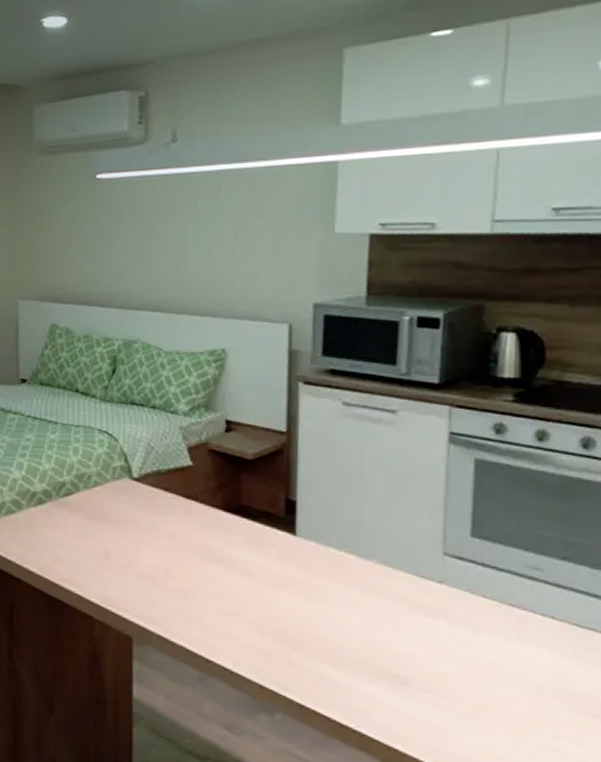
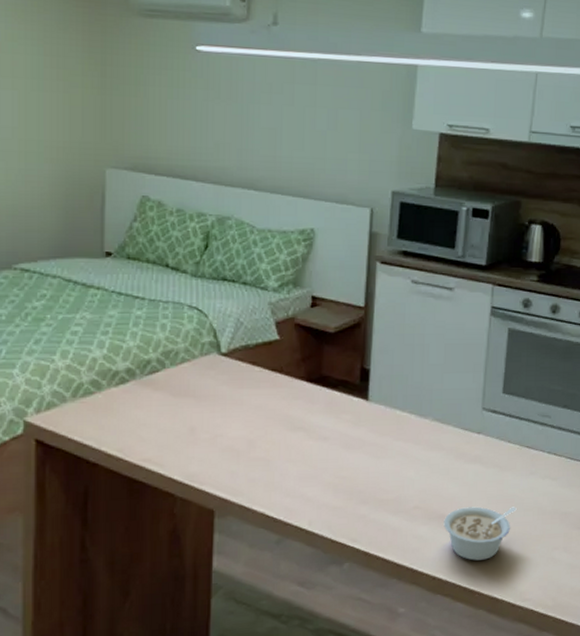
legume: none [398,669,499,737] -> present [443,506,517,561]

